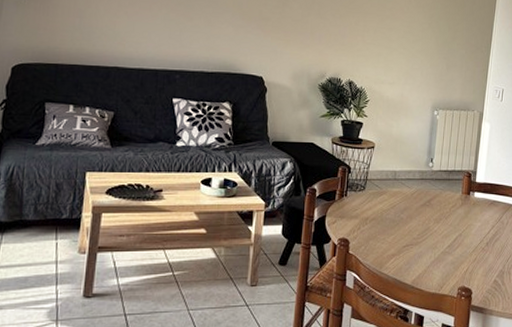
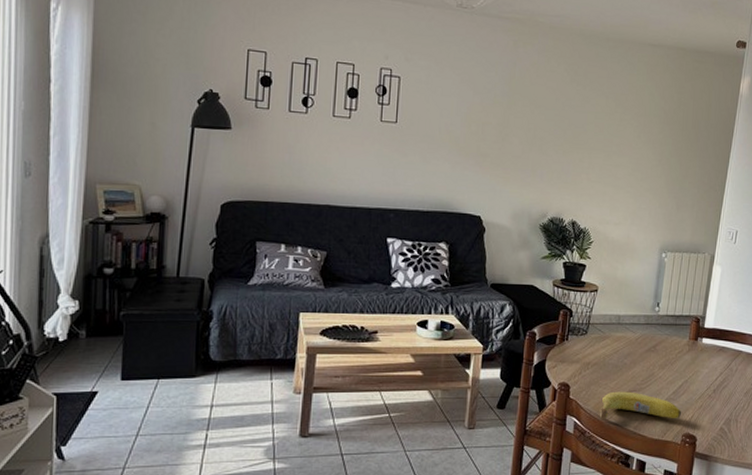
fruit: none [378,246,457,274] -> present [599,391,682,419]

